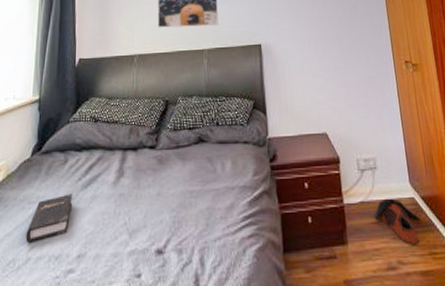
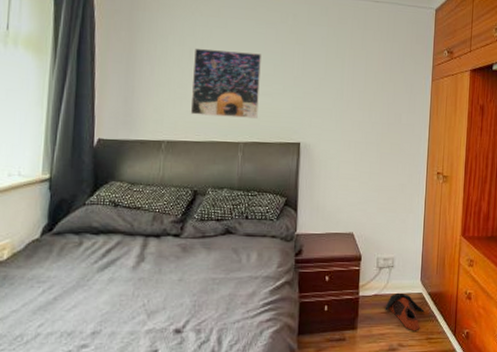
hardback book: present [25,193,73,243] -> none [34,275,89,319]

